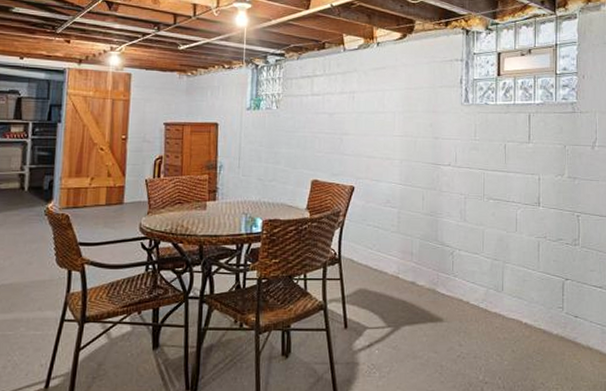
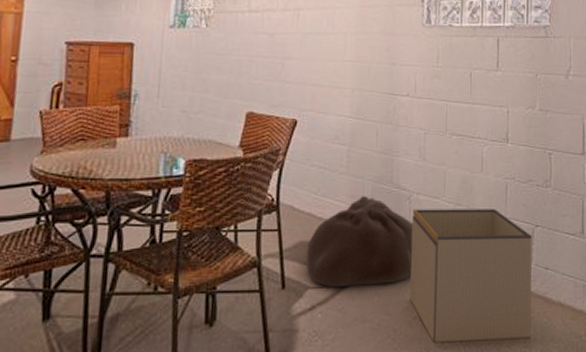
beanbag: none [364,251,456,328] -> present [305,196,413,287]
storage bin: none [453,263,563,377] -> present [409,209,532,342]

